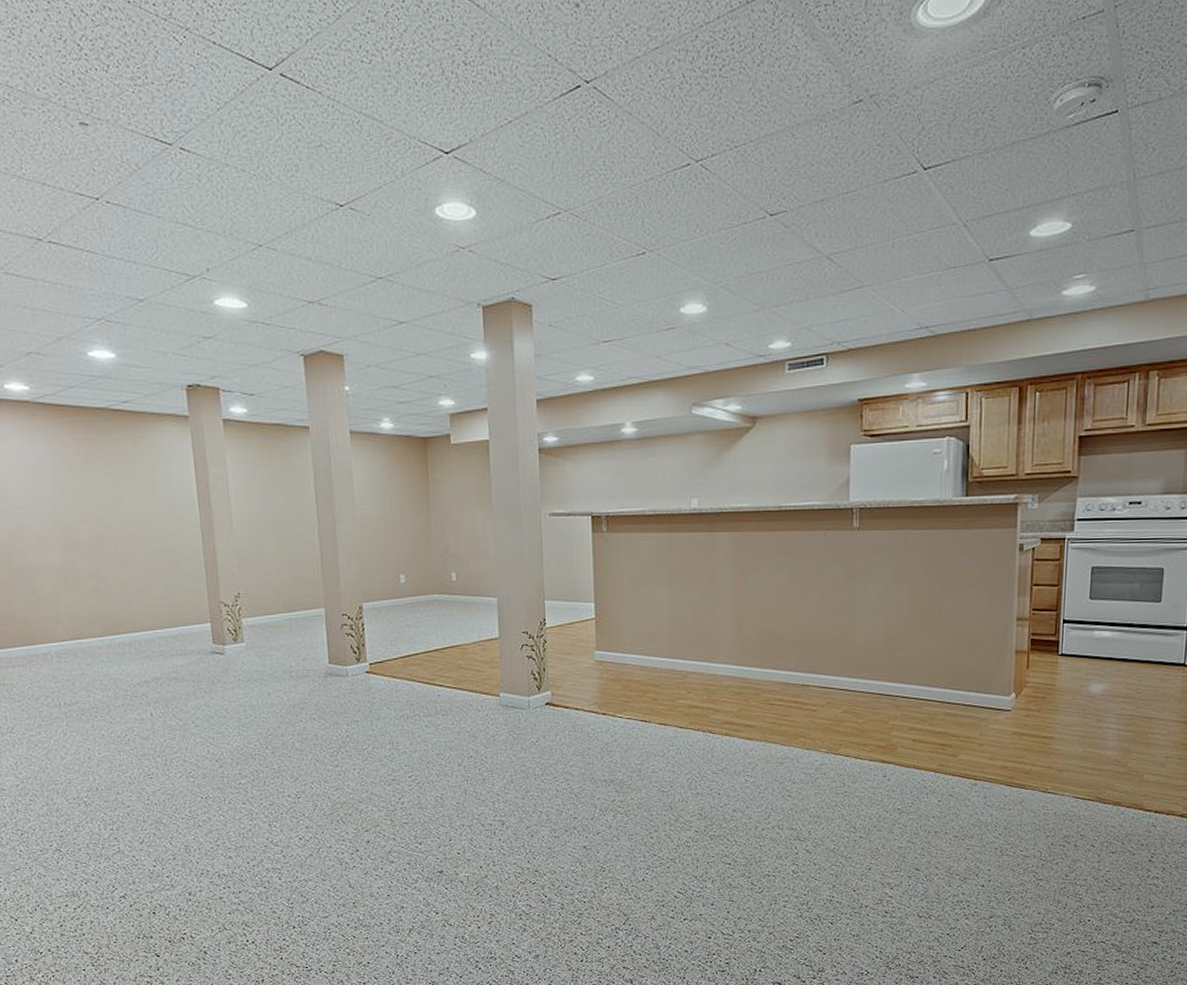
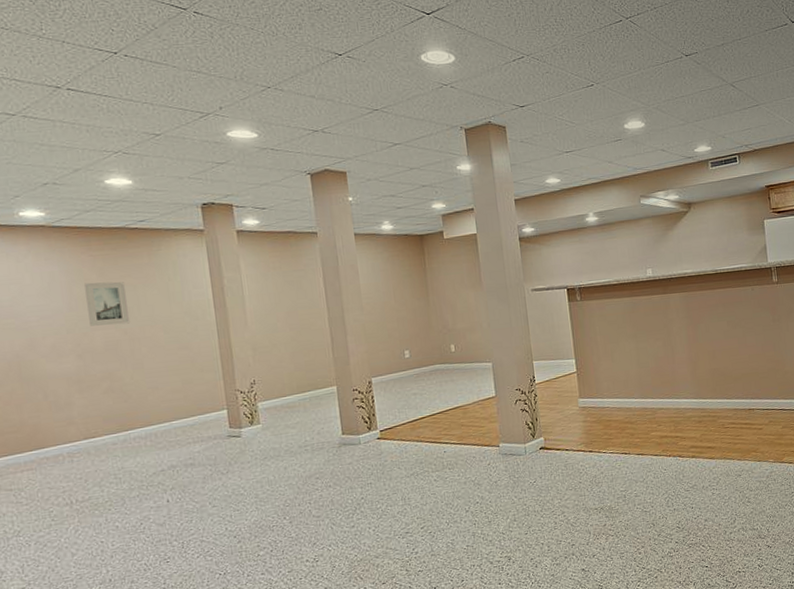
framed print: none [69,468,115,519] -> present [84,281,131,326]

